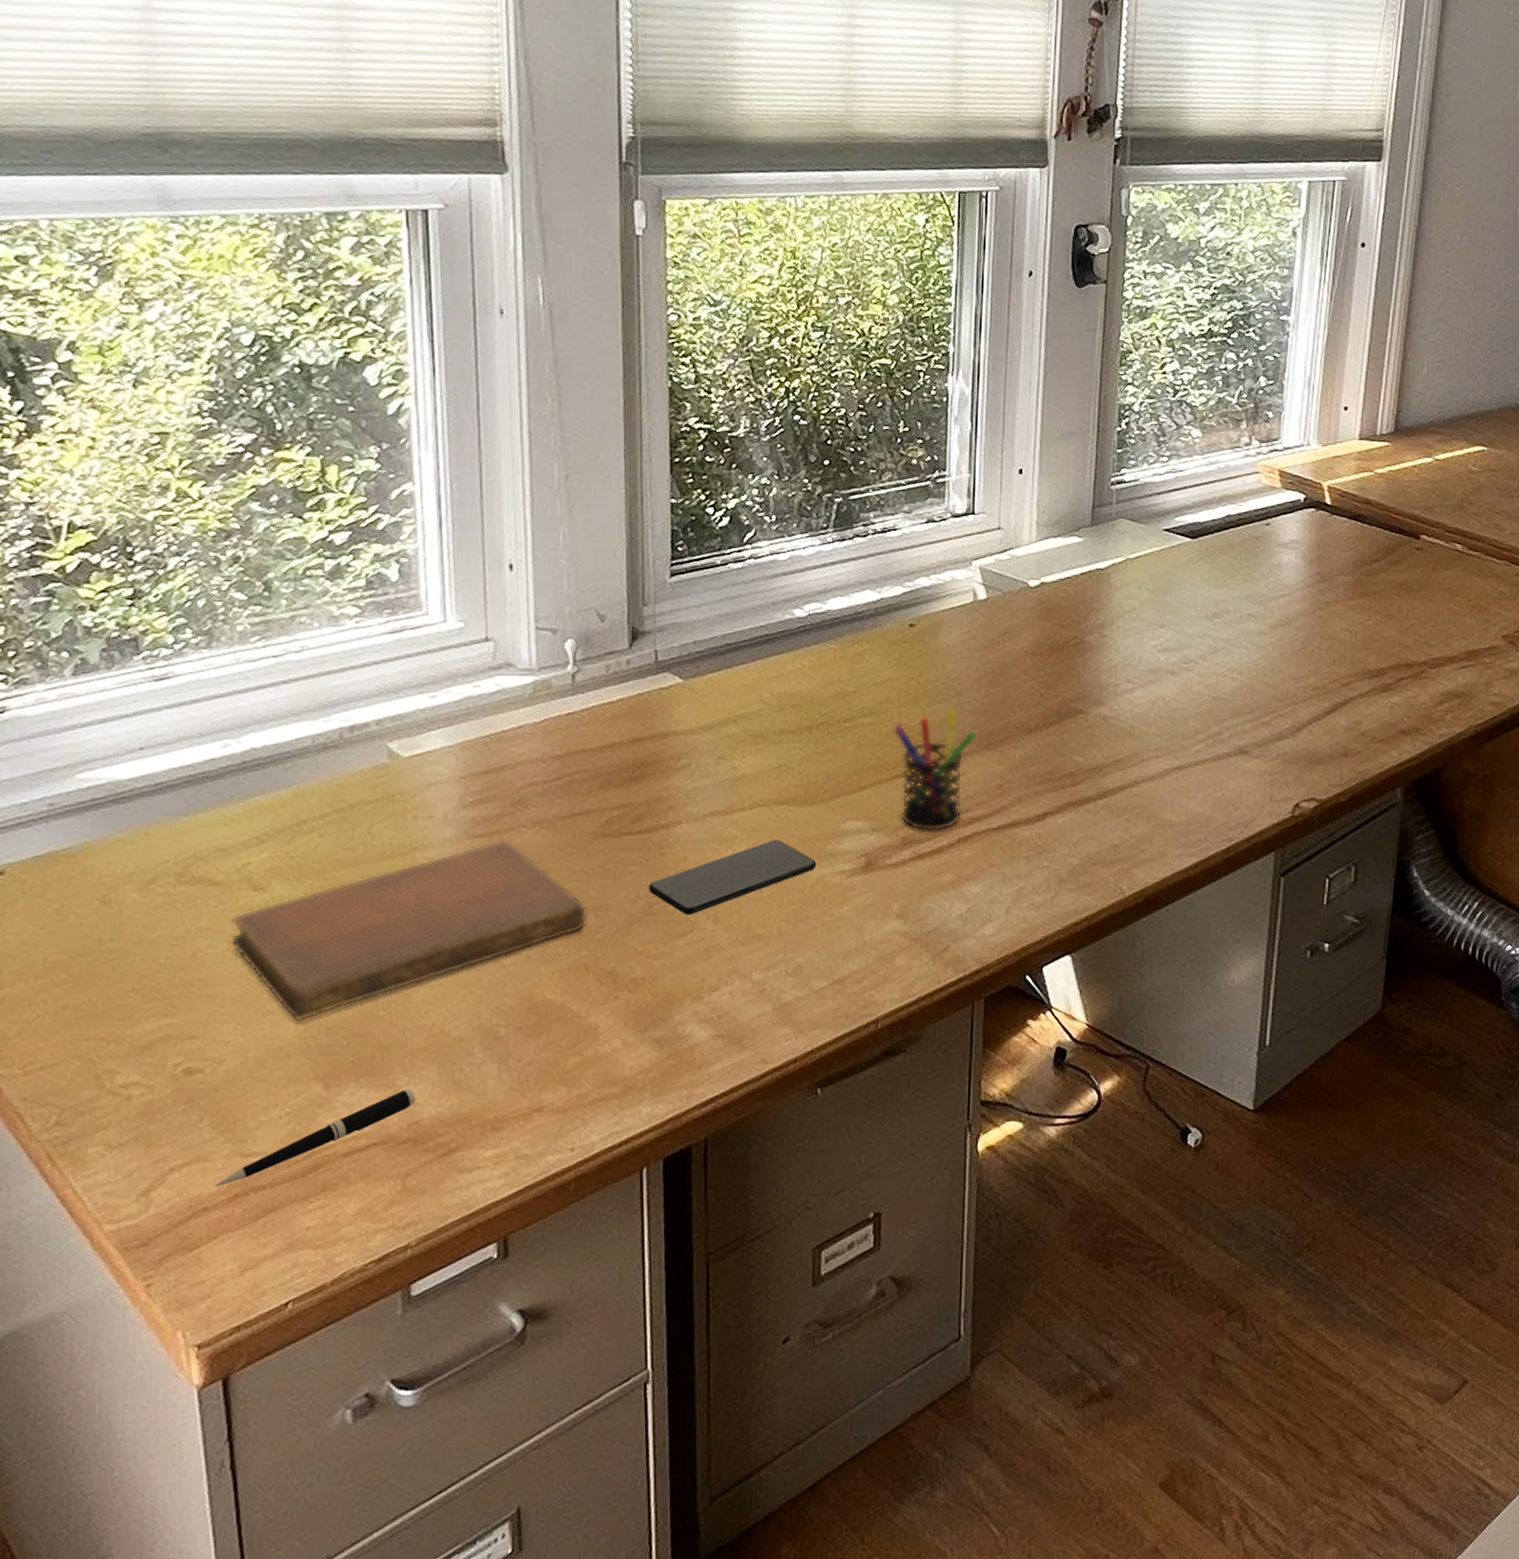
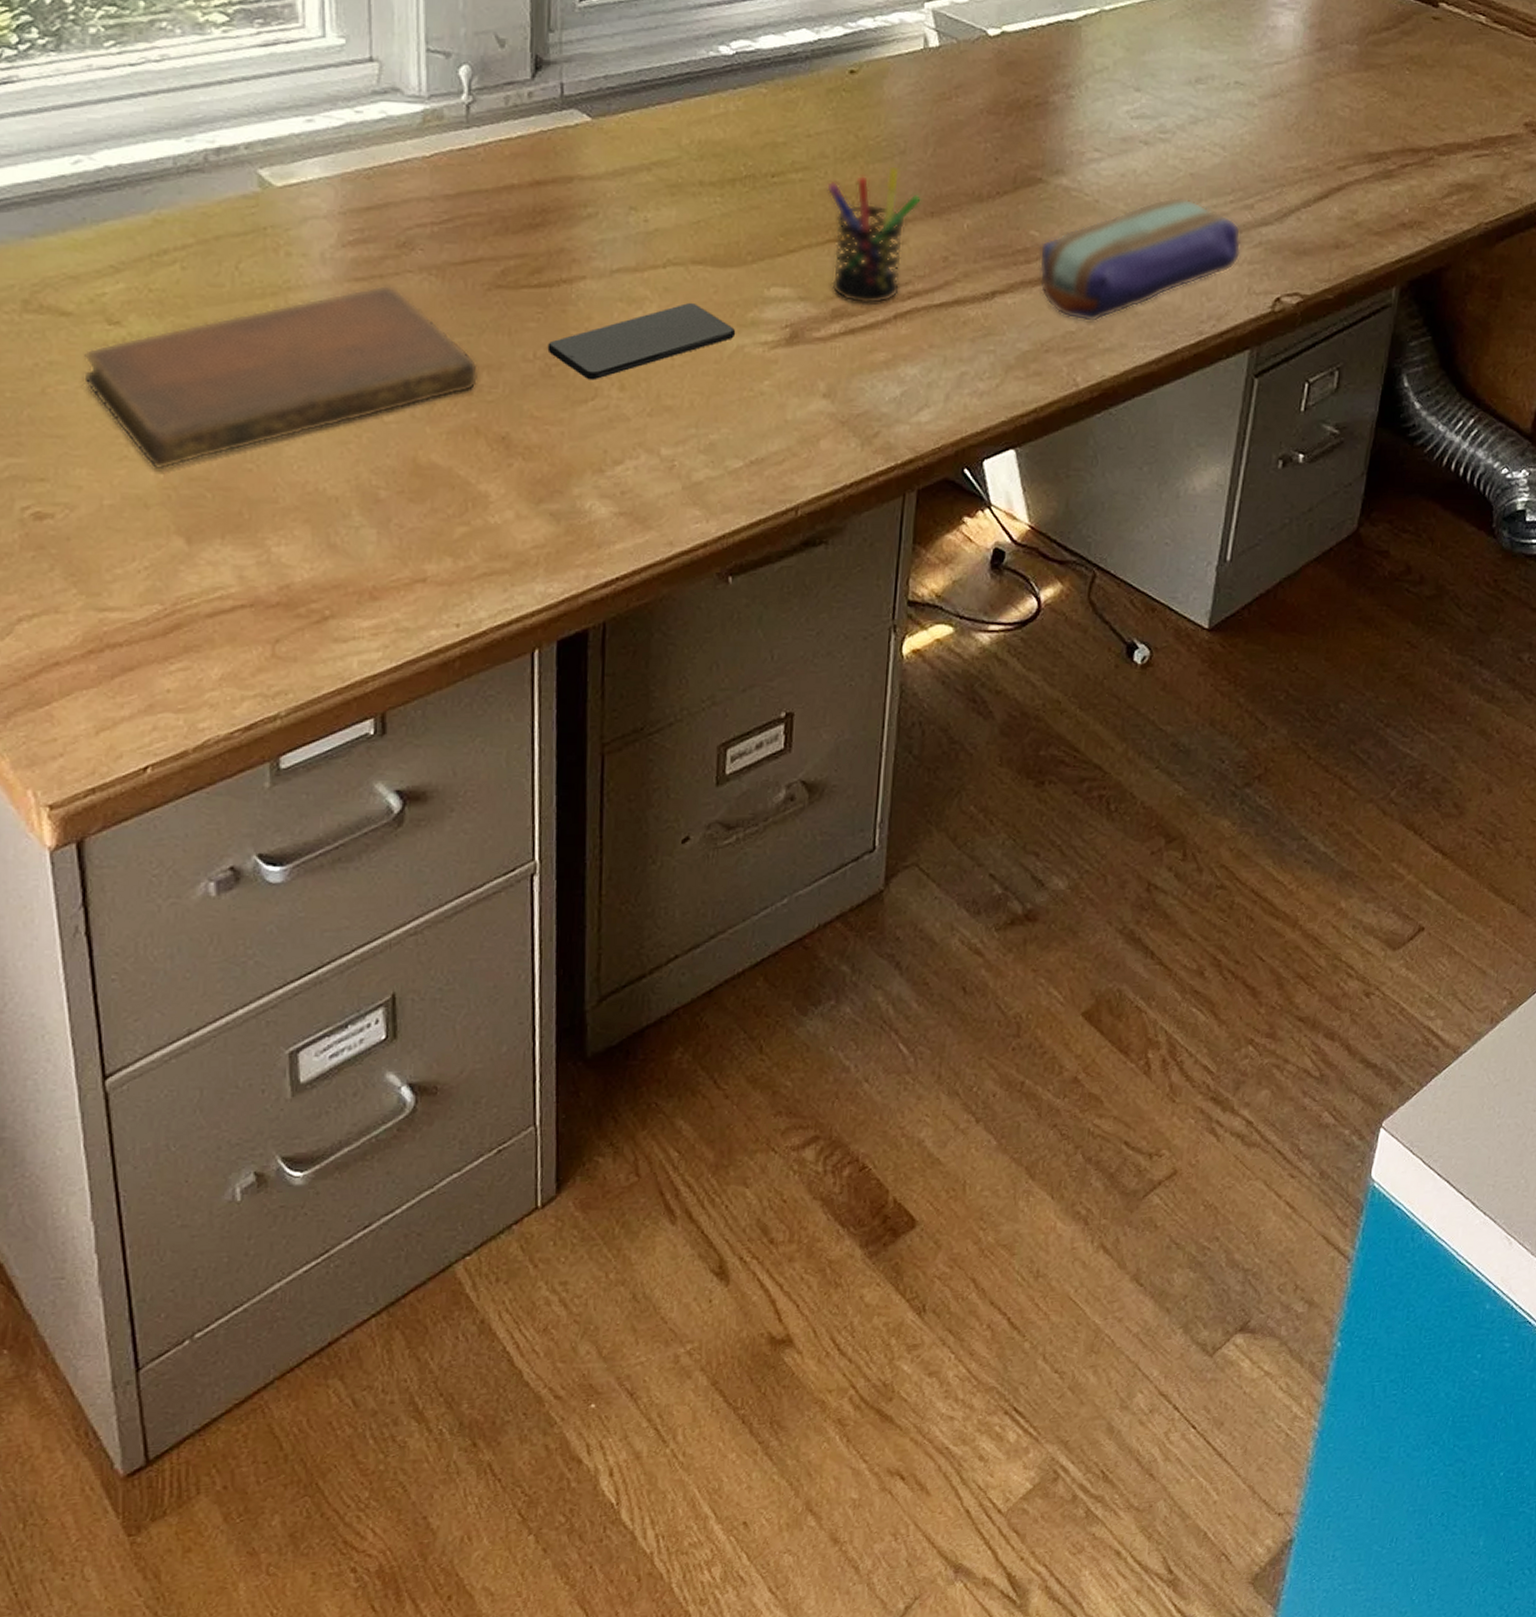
pen: present [215,1088,416,1188] -> none [67,549,287,641]
pencil case: none [1084,719,1262,836] -> present [1039,196,1242,323]

